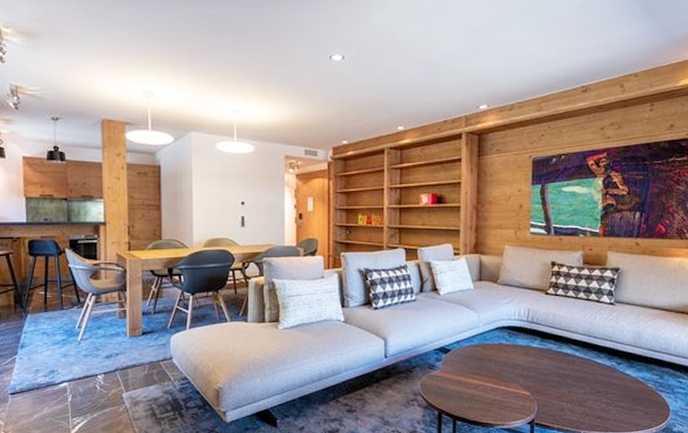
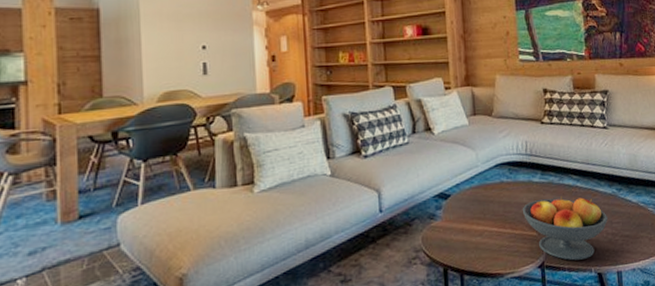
fruit bowl: none [517,363,604,422] -> present [522,196,609,261]

